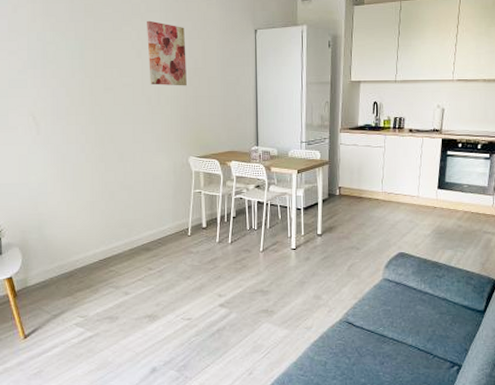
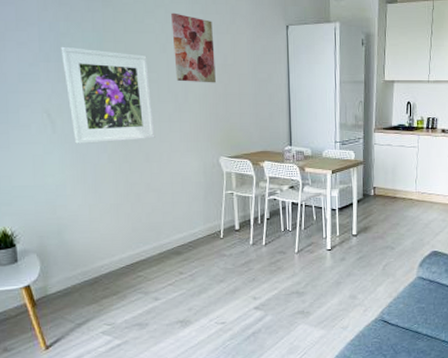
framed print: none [46,54,129,144] -> present [60,46,155,144]

